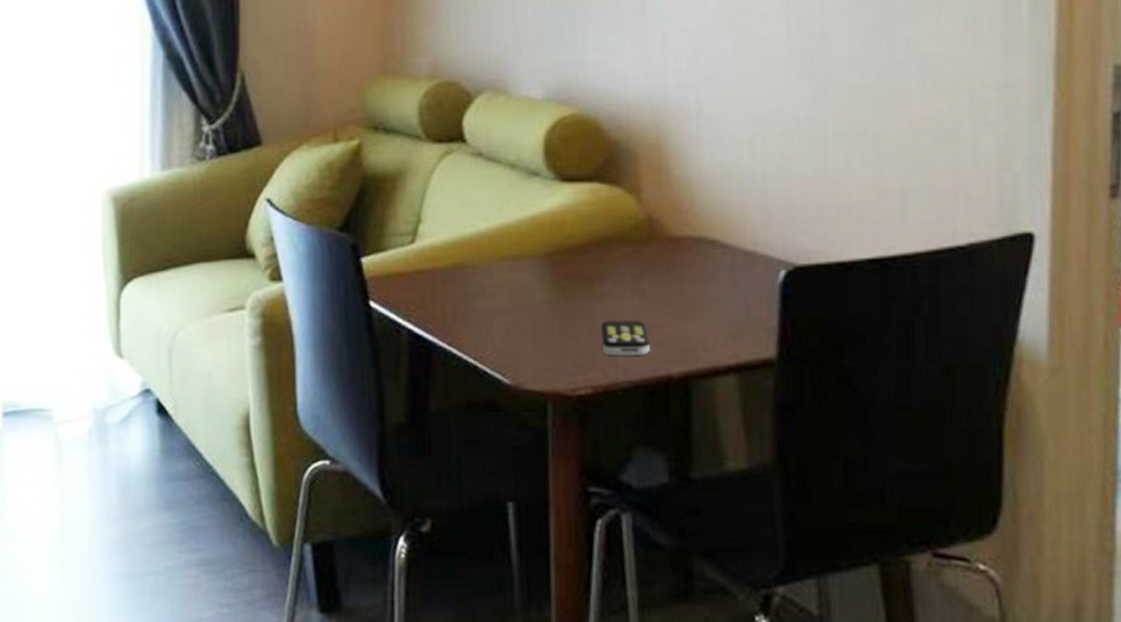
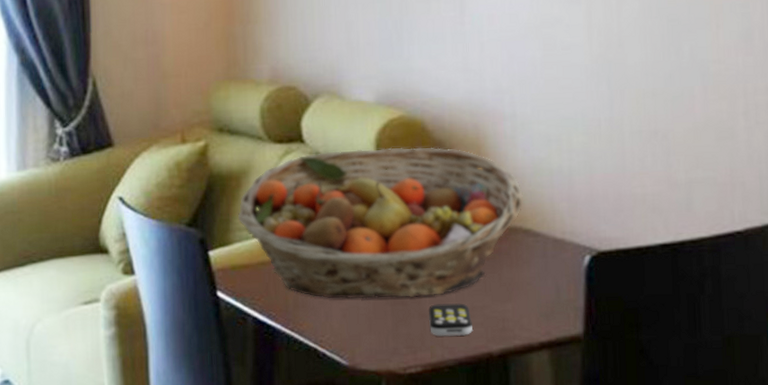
fruit basket: none [392,148,711,313] -> present [237,147,524,299]

